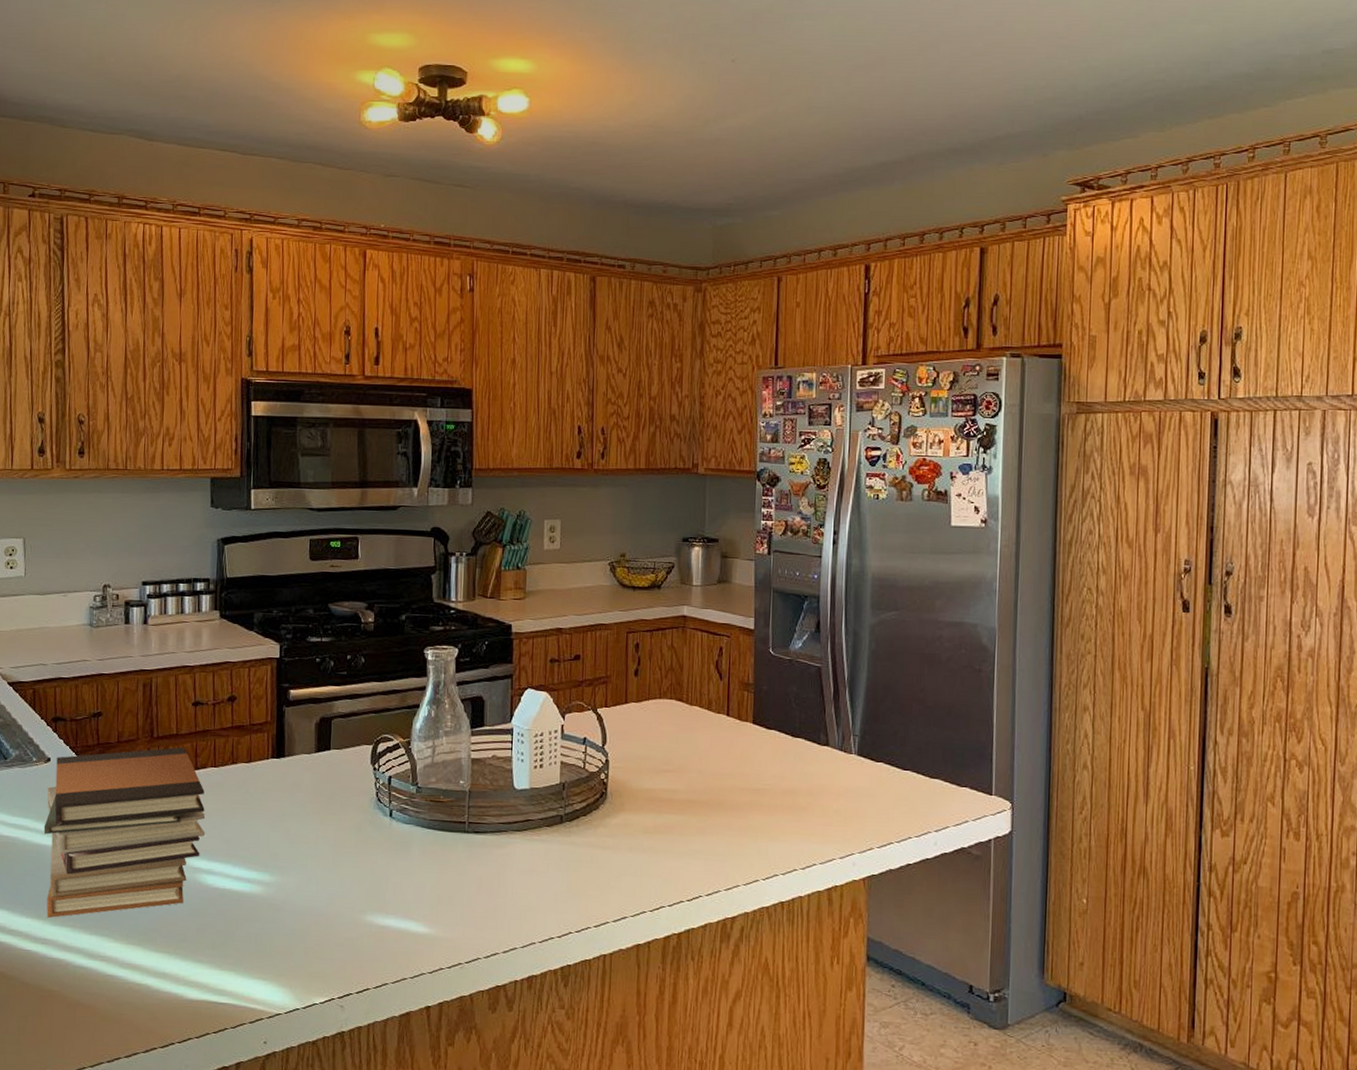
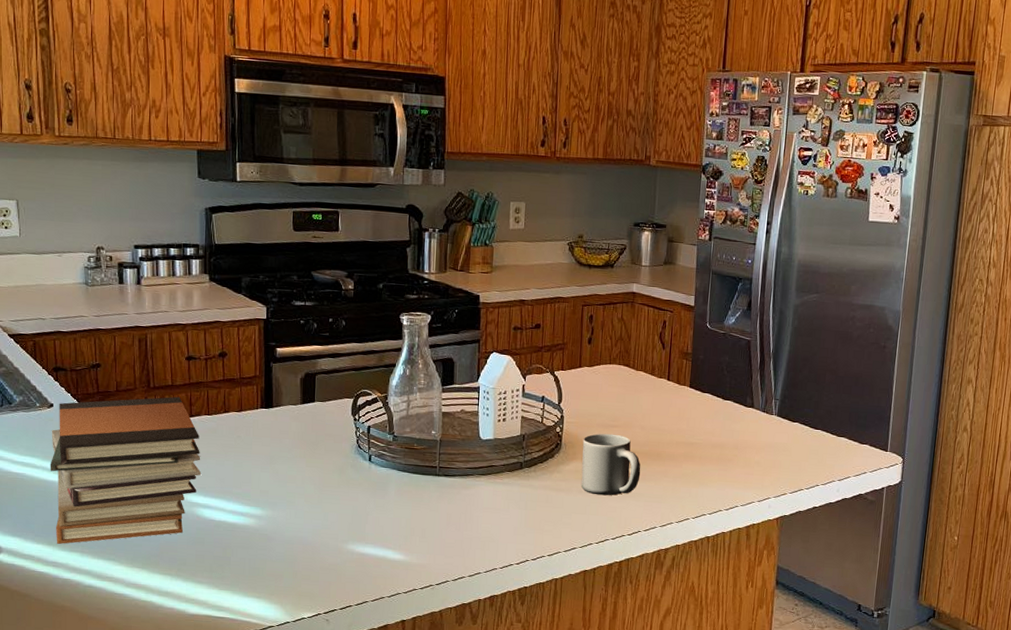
mug: none [630,779,700,854] -> present [581,433,641,496]

